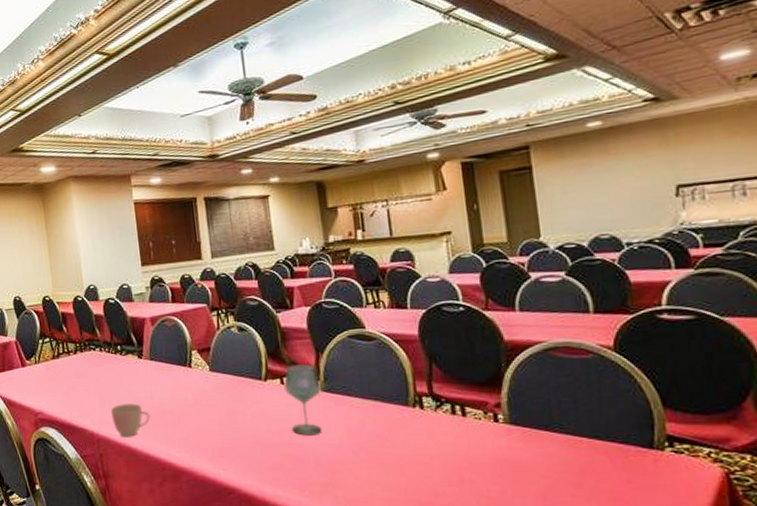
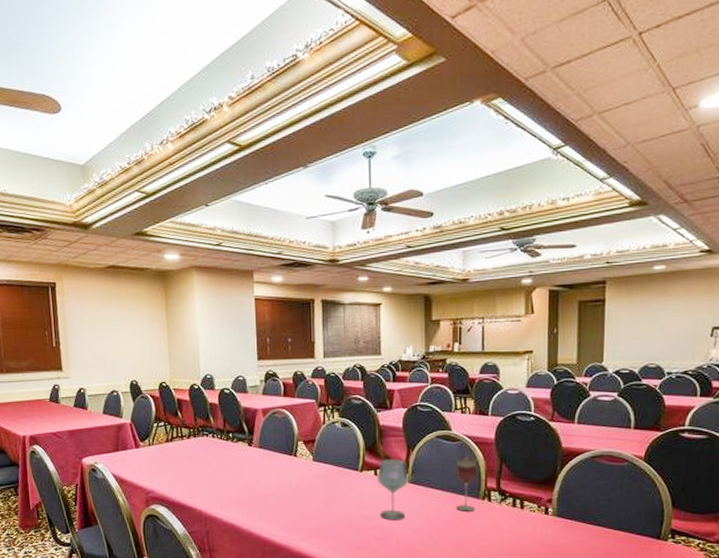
cup: present [111,403,150,437] -> none [220,487,255,516]
wineglass: none [375,356,405,422] -> present [456,455,478,511]

